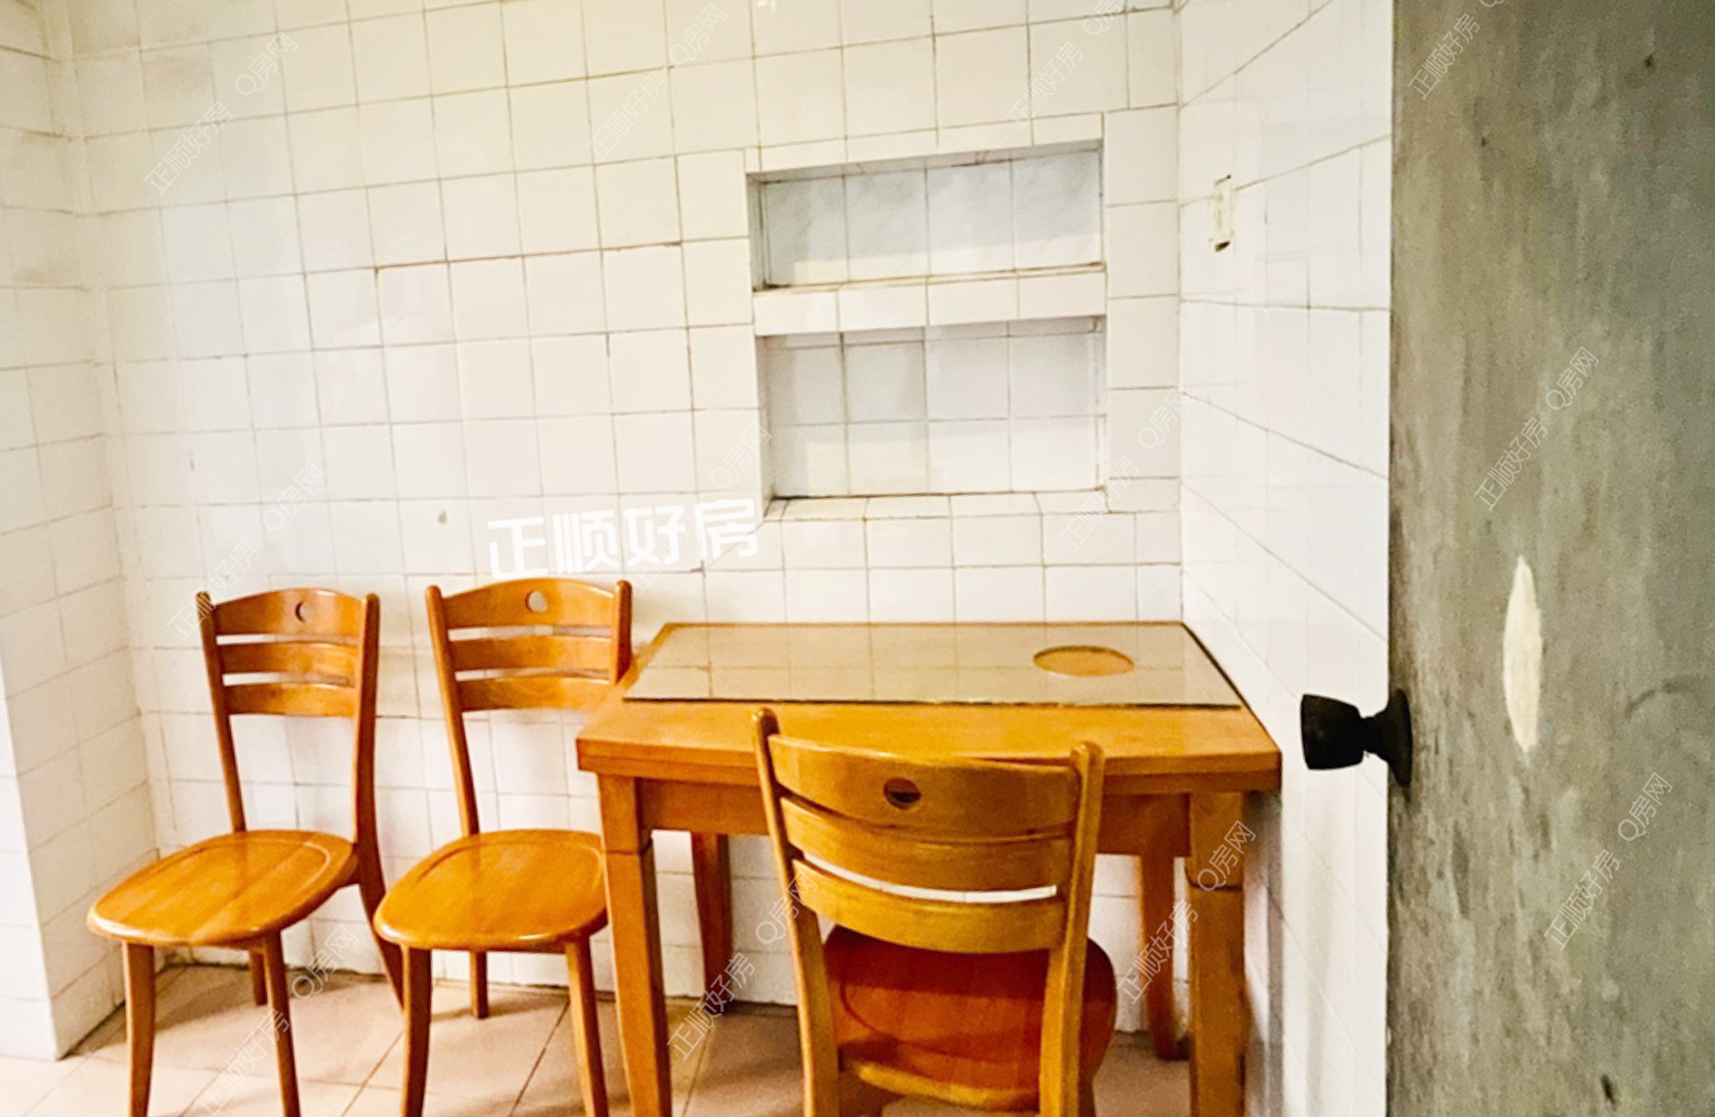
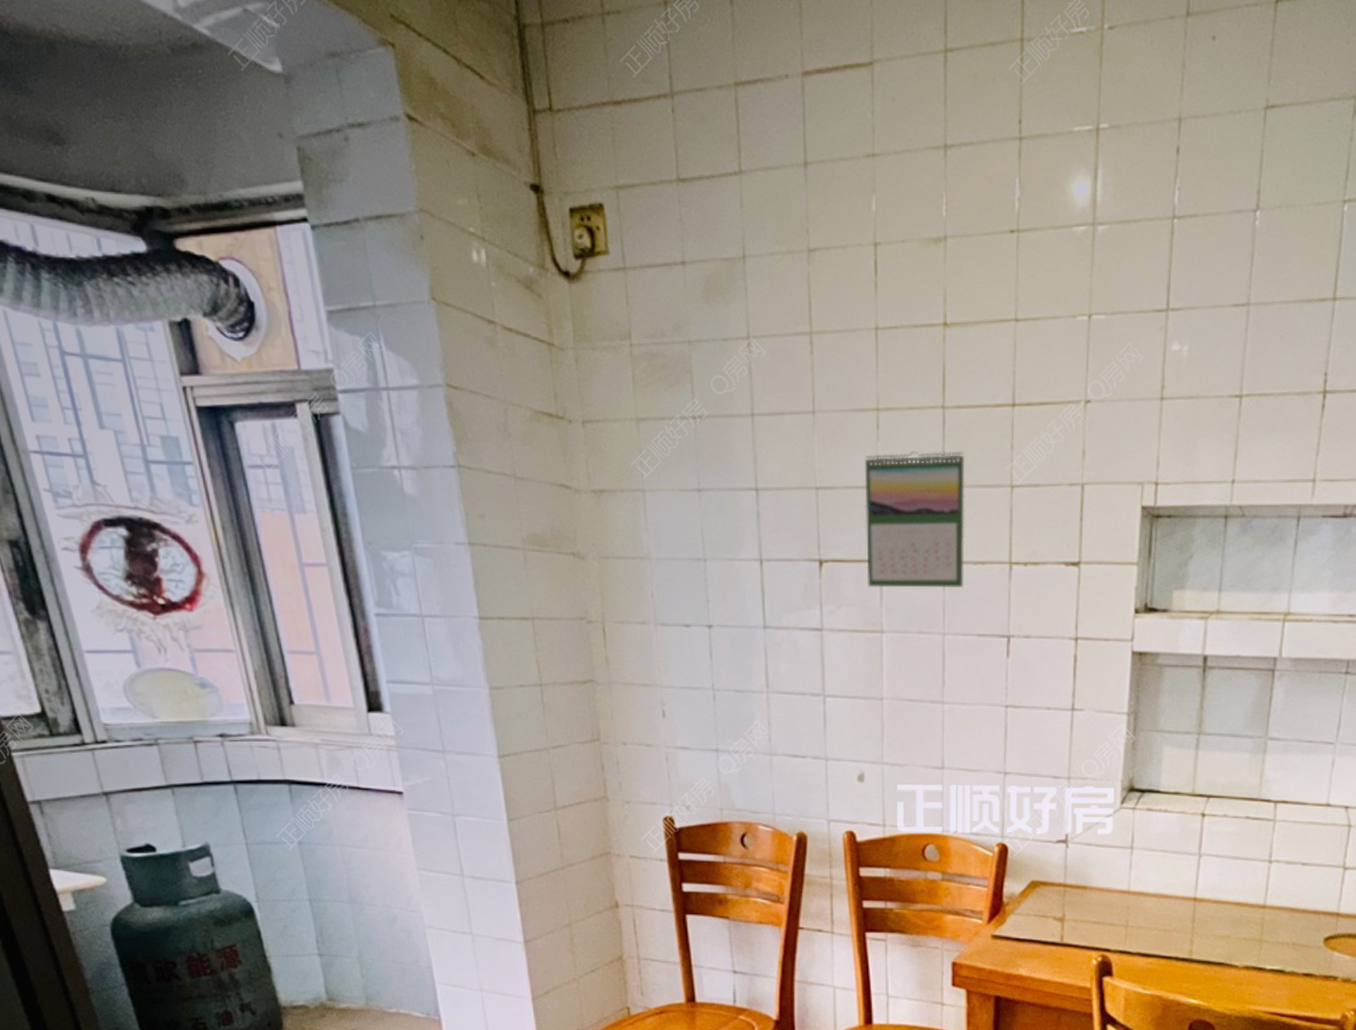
calendar: none [420,132,548,292] -> present [865,450,965,588]

